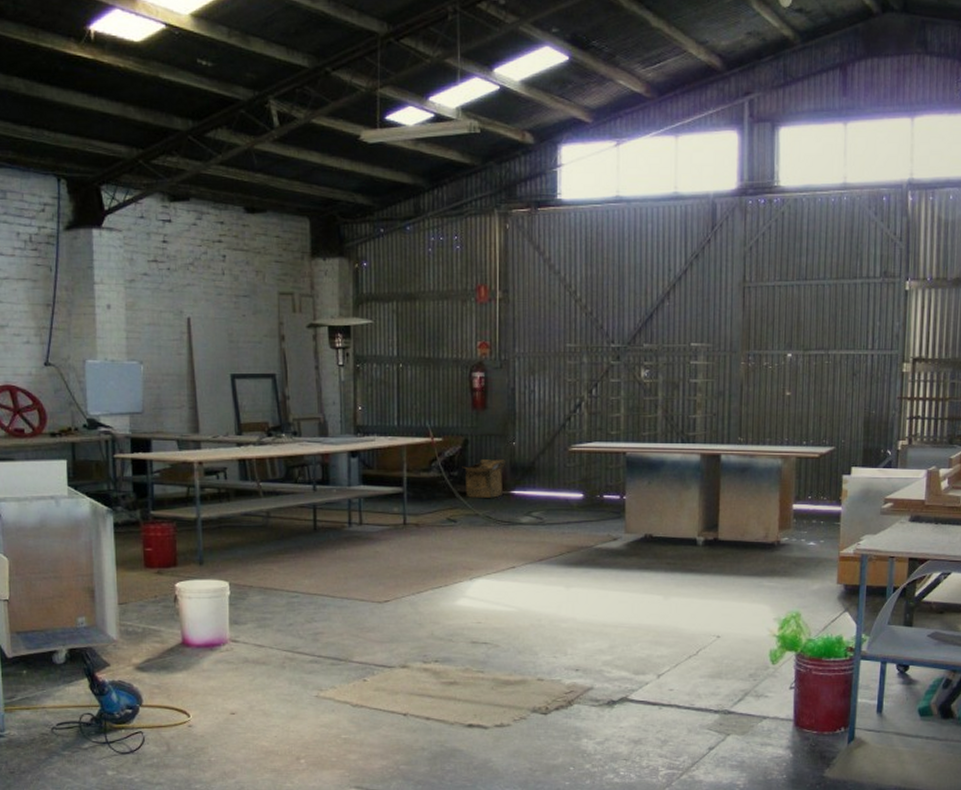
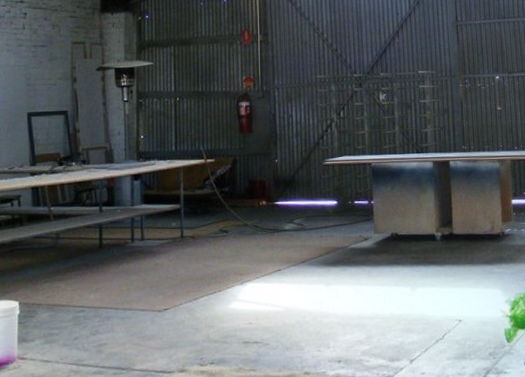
cardboard box: present [462,458,507,498] -> none [232,174,271,210]

